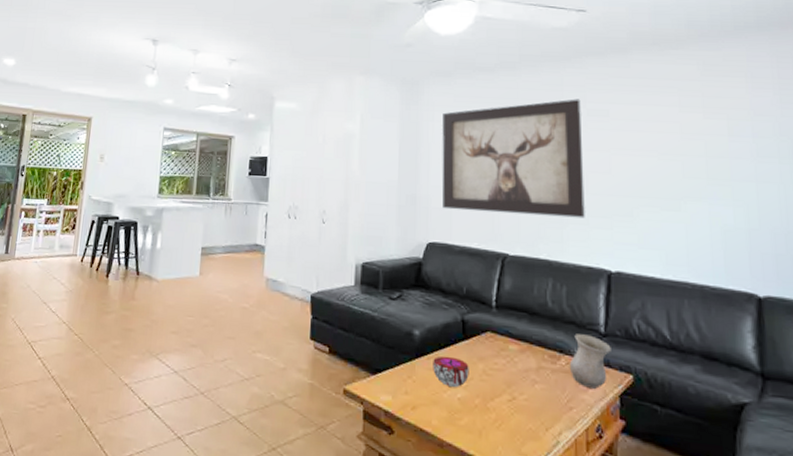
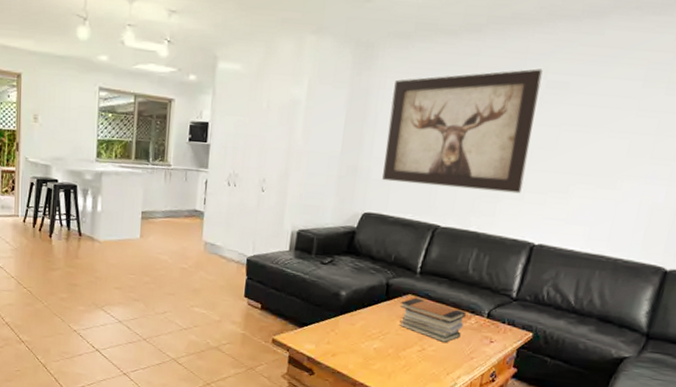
decorative bowl: present [433,355,469,388] -> none [354,313,388,340]
book stack: none [480,335,554,389] -> present [399,297,466,343]
vase: present [569,334,611,389] -> none [477,298,519,343]

